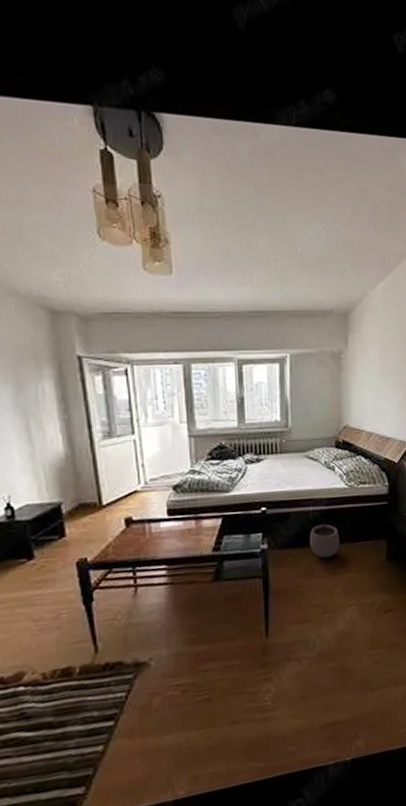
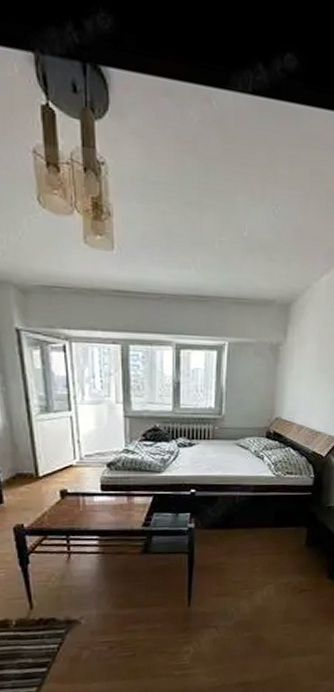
plant pot: present [309,519,341,558] -> none [234,505,264,540]

